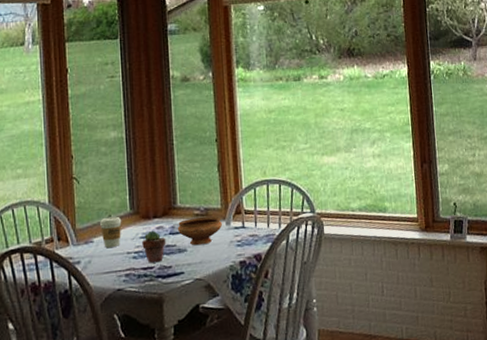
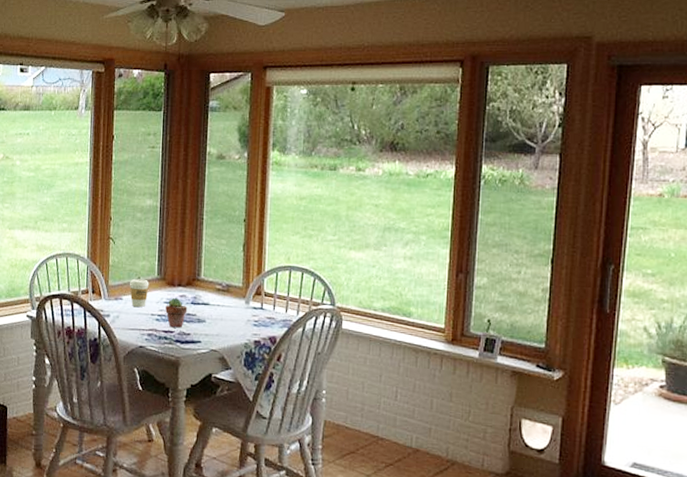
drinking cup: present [177,216,222,246] -> none [198,292,242,319]

